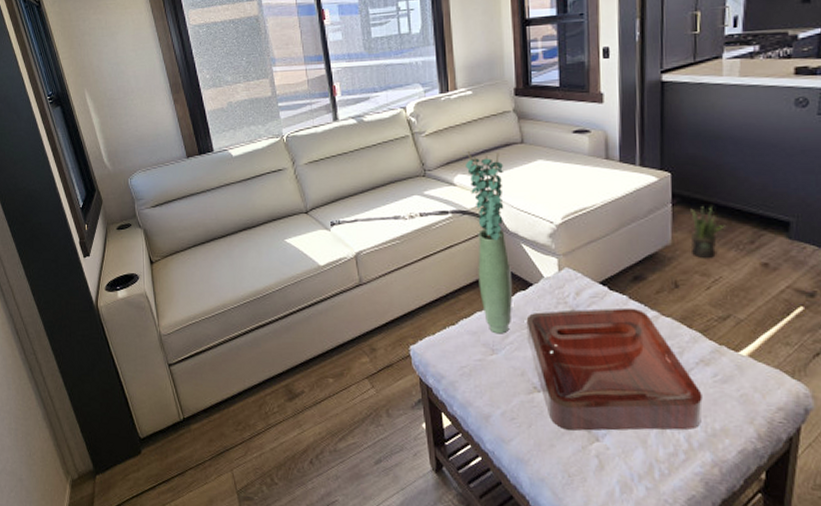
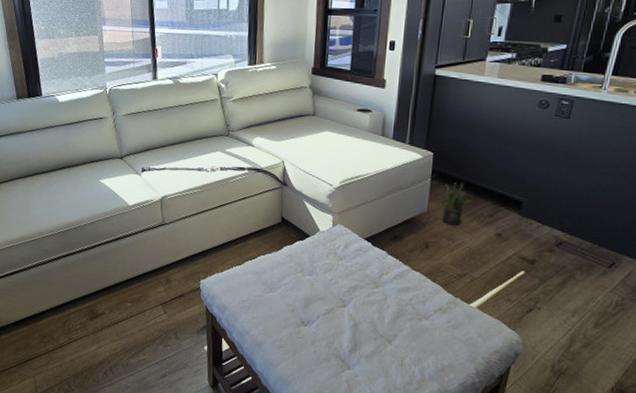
vase: present [466,150,513,334] -> none [264,117,296,276]
decorative tray: present [526,307,703,431] -> none [300,259,437,364]

